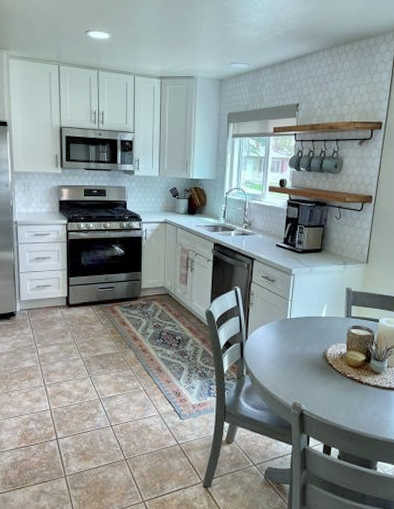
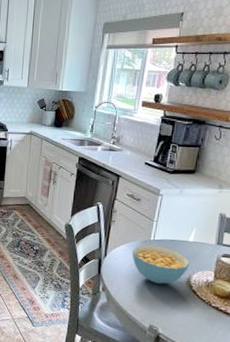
cereal bowl: none [272,324,325,361] -> present [133,245,190,284]

